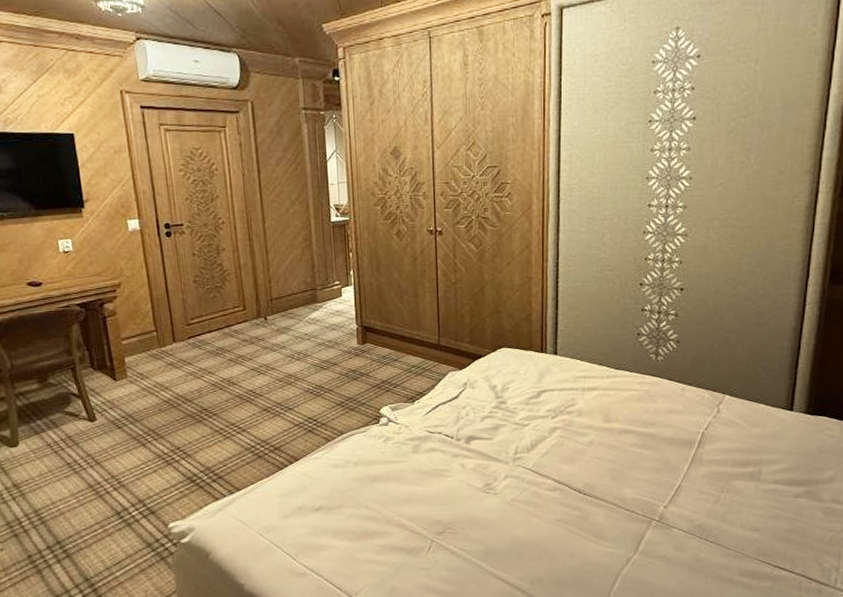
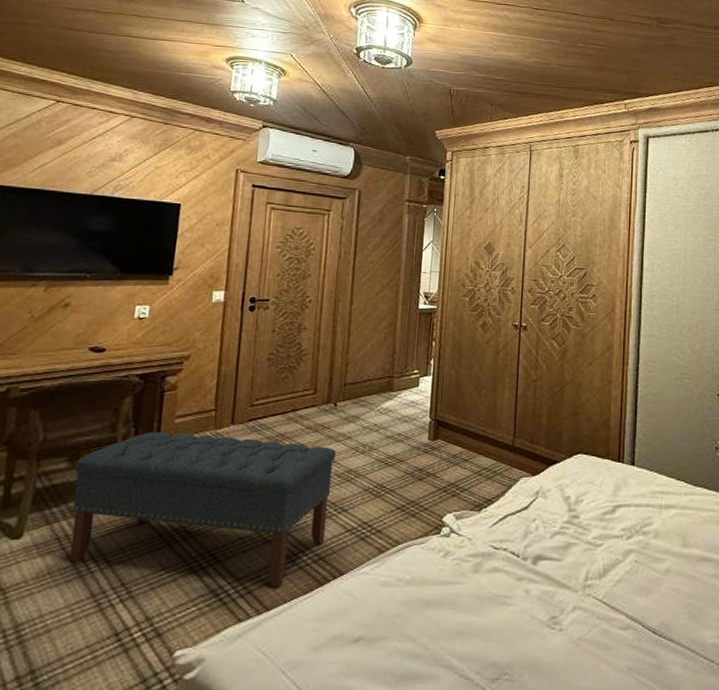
bench: none [44,353,277,473] -> present [69,431,336,587]

